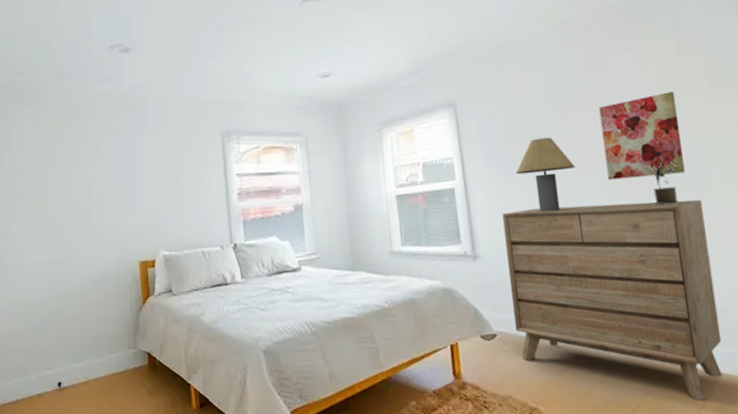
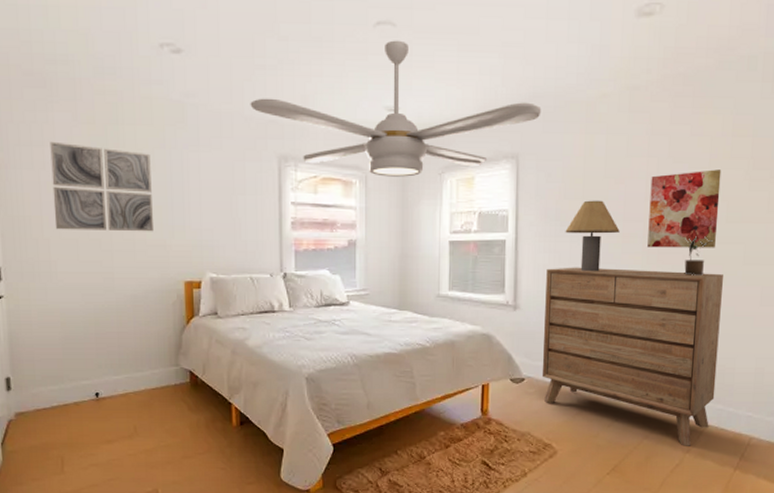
wall art: none [17,143,109,223] -> present [50,141,153,232]
ceiling fan: none [192,12,473,140] -> present [250,40,542,177]

